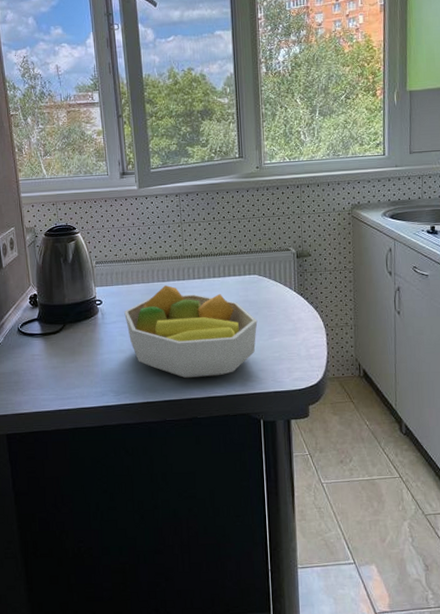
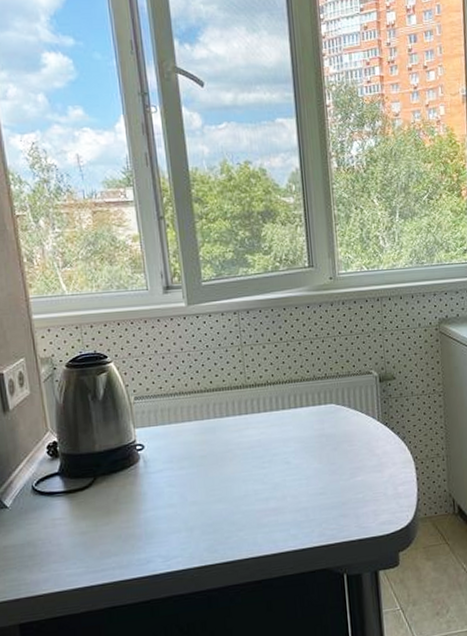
fruit bowl: present [124,285,258,379] -> none [173,422,337,533]

